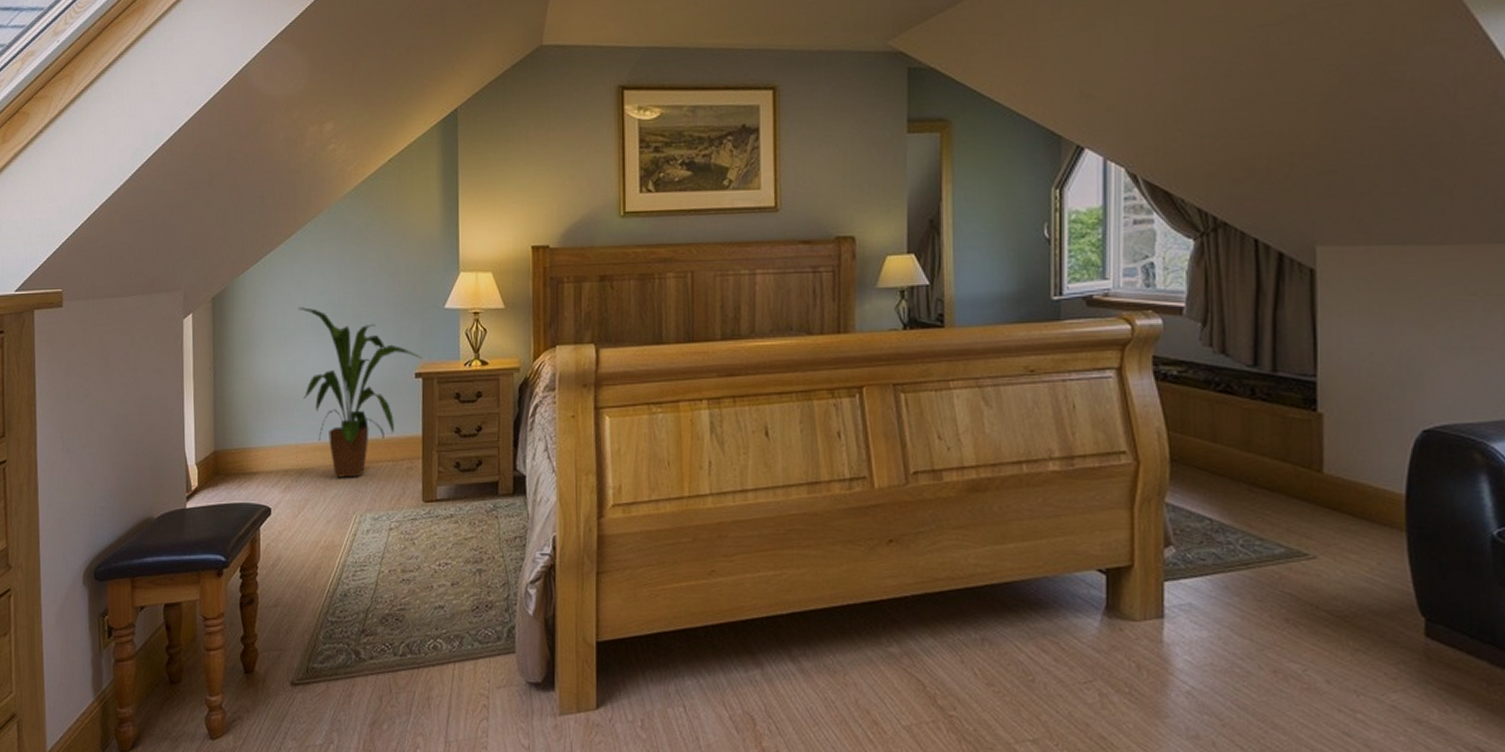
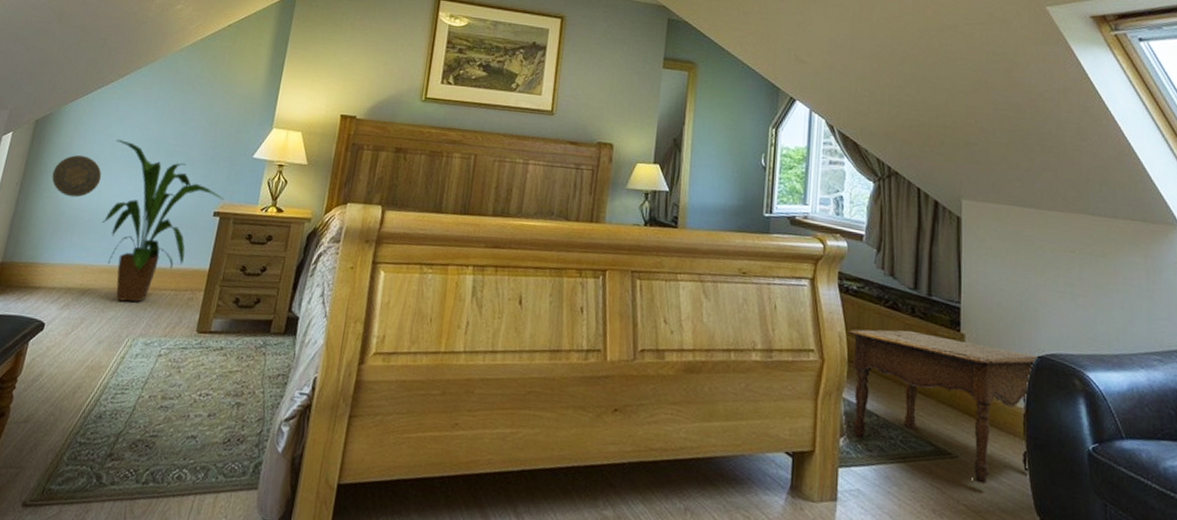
decorative plate: none [242,330,292,375] -> present [51,155,102,198]
side table: none [1169,416,1424,585] -> present [848,329,1039,484]

